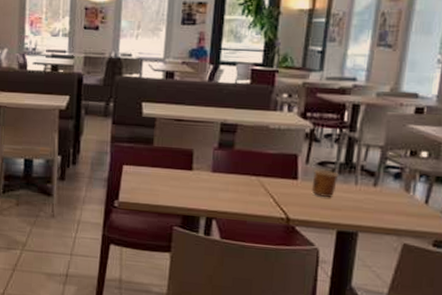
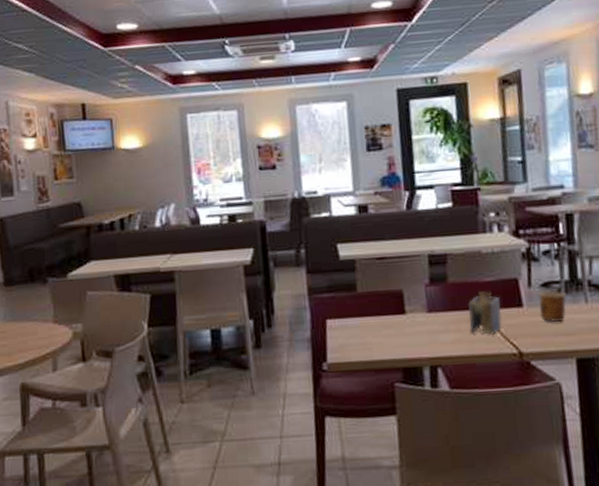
napkin holder: none [246,161,279,199] -> present [467,291,502,335]

